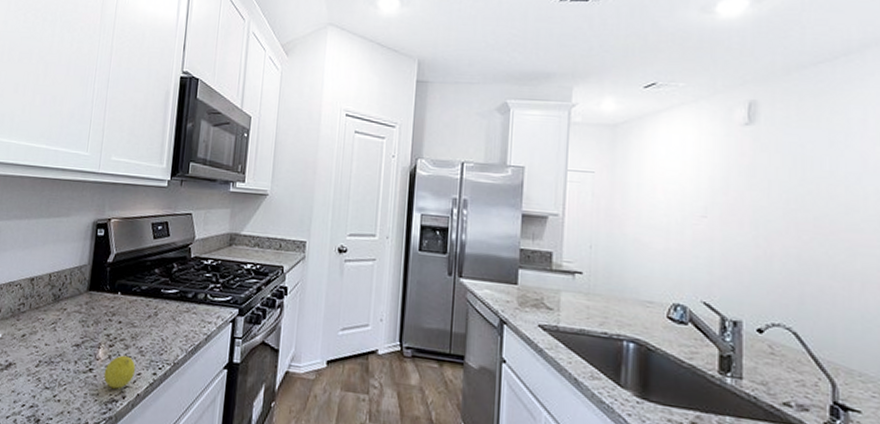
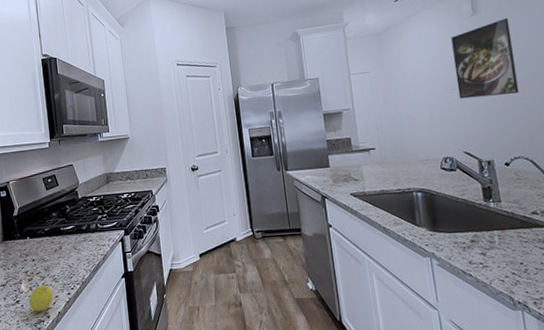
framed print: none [709,136,796,239] -> present [451,17,519,99]

